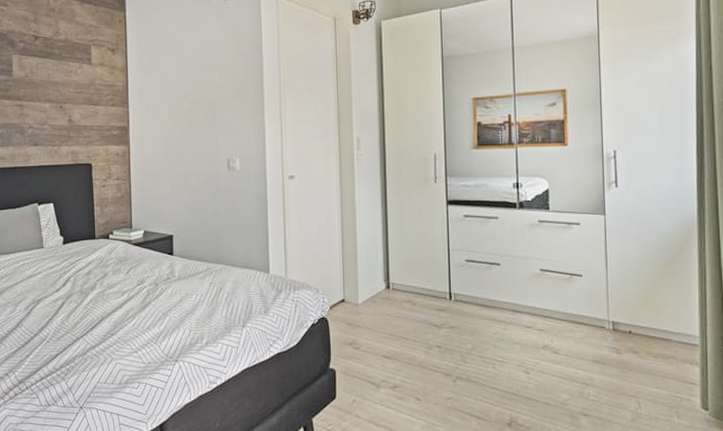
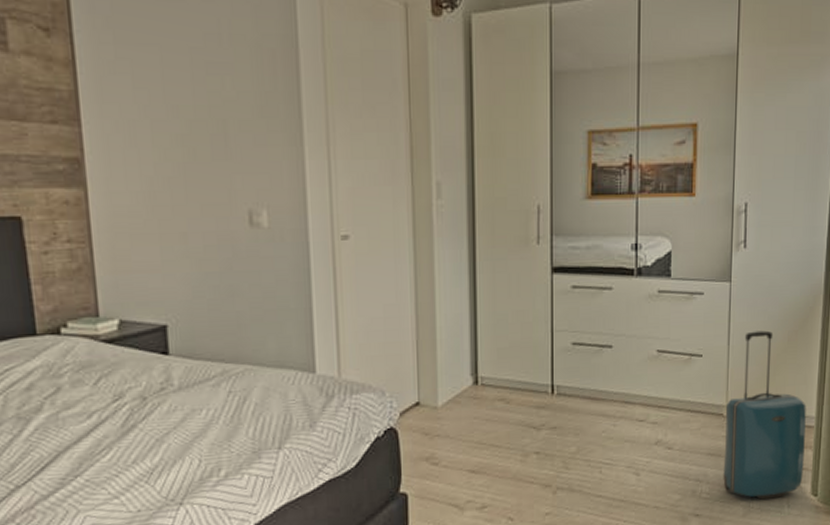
suitcase: none [608,257,691,408] -> present [723,330,806,500]

